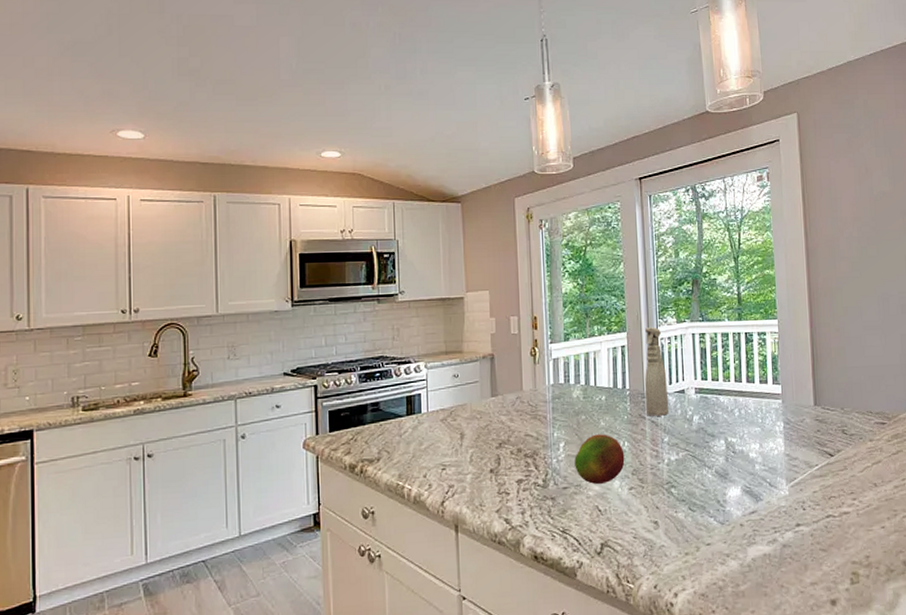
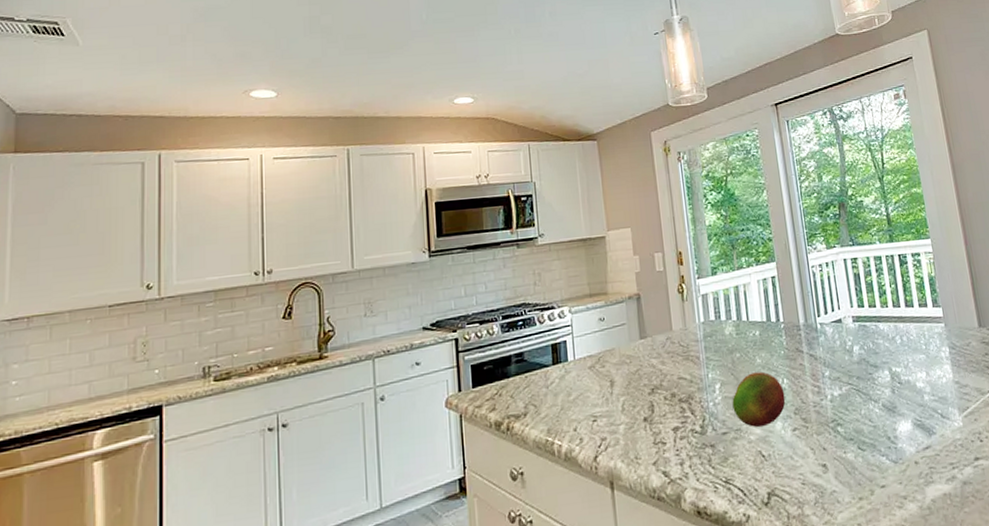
spray bottle: present [644,327,669,416] -> none [795,255,828,350]

